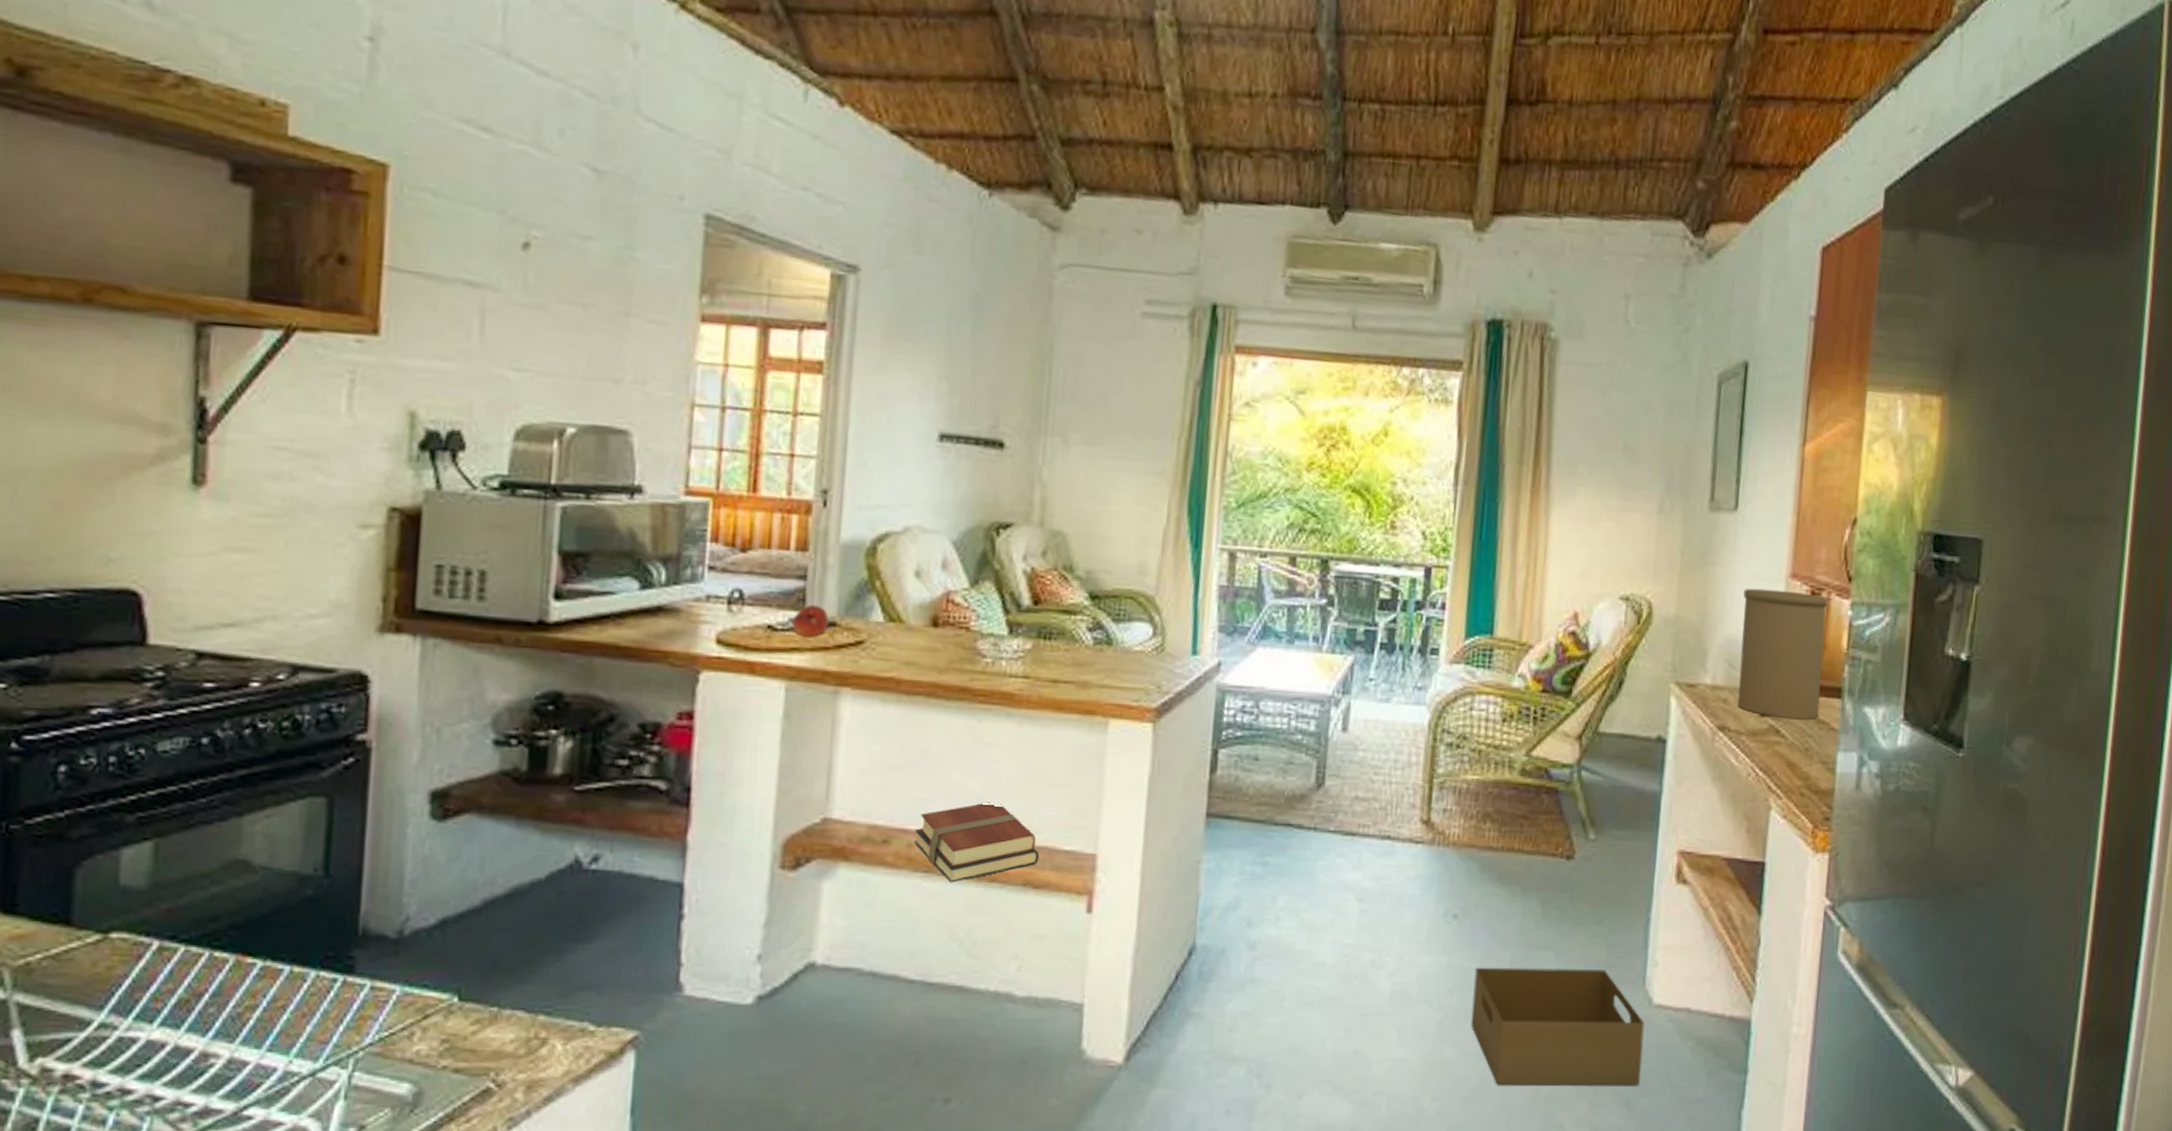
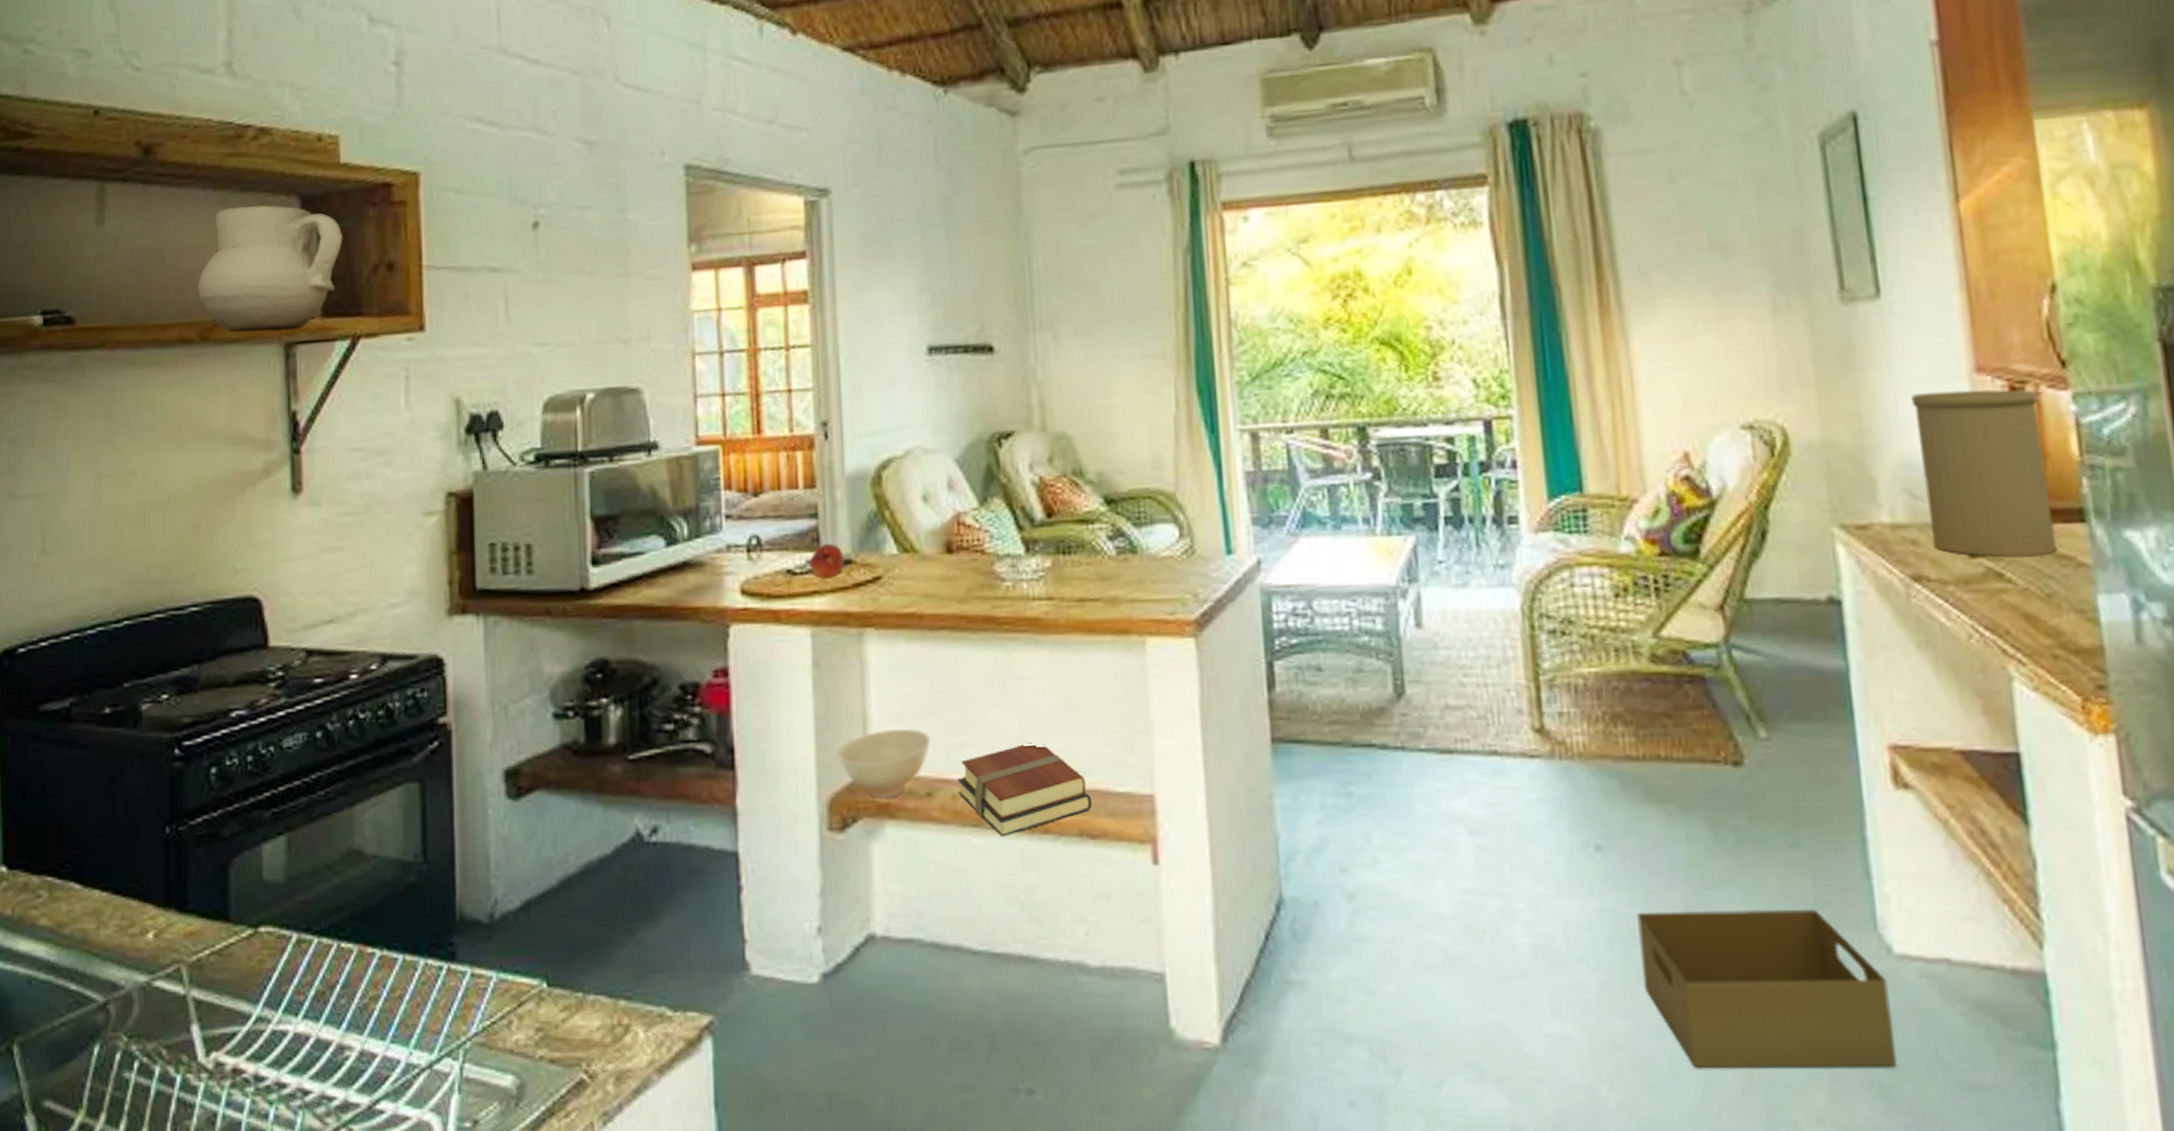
ceramic jug: none [82,158,284,309] -> present [198,205,343,333]
bowl: none [799,780,893,843] -> present [839,728,930,799]

